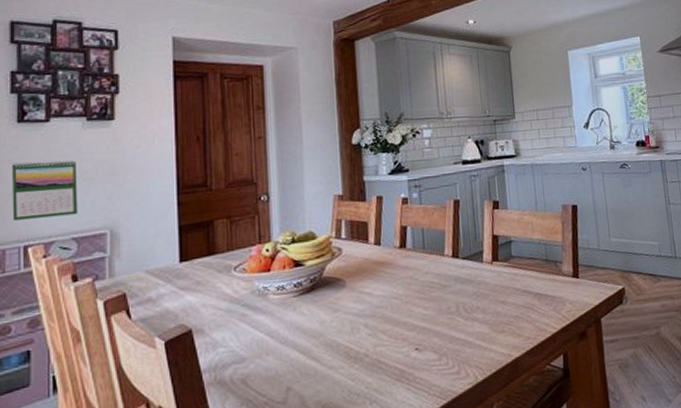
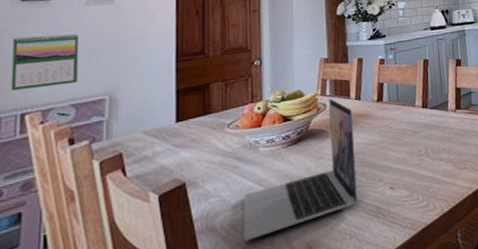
laptop: none [253,242,379,398] -> present [243,98,358,241]

